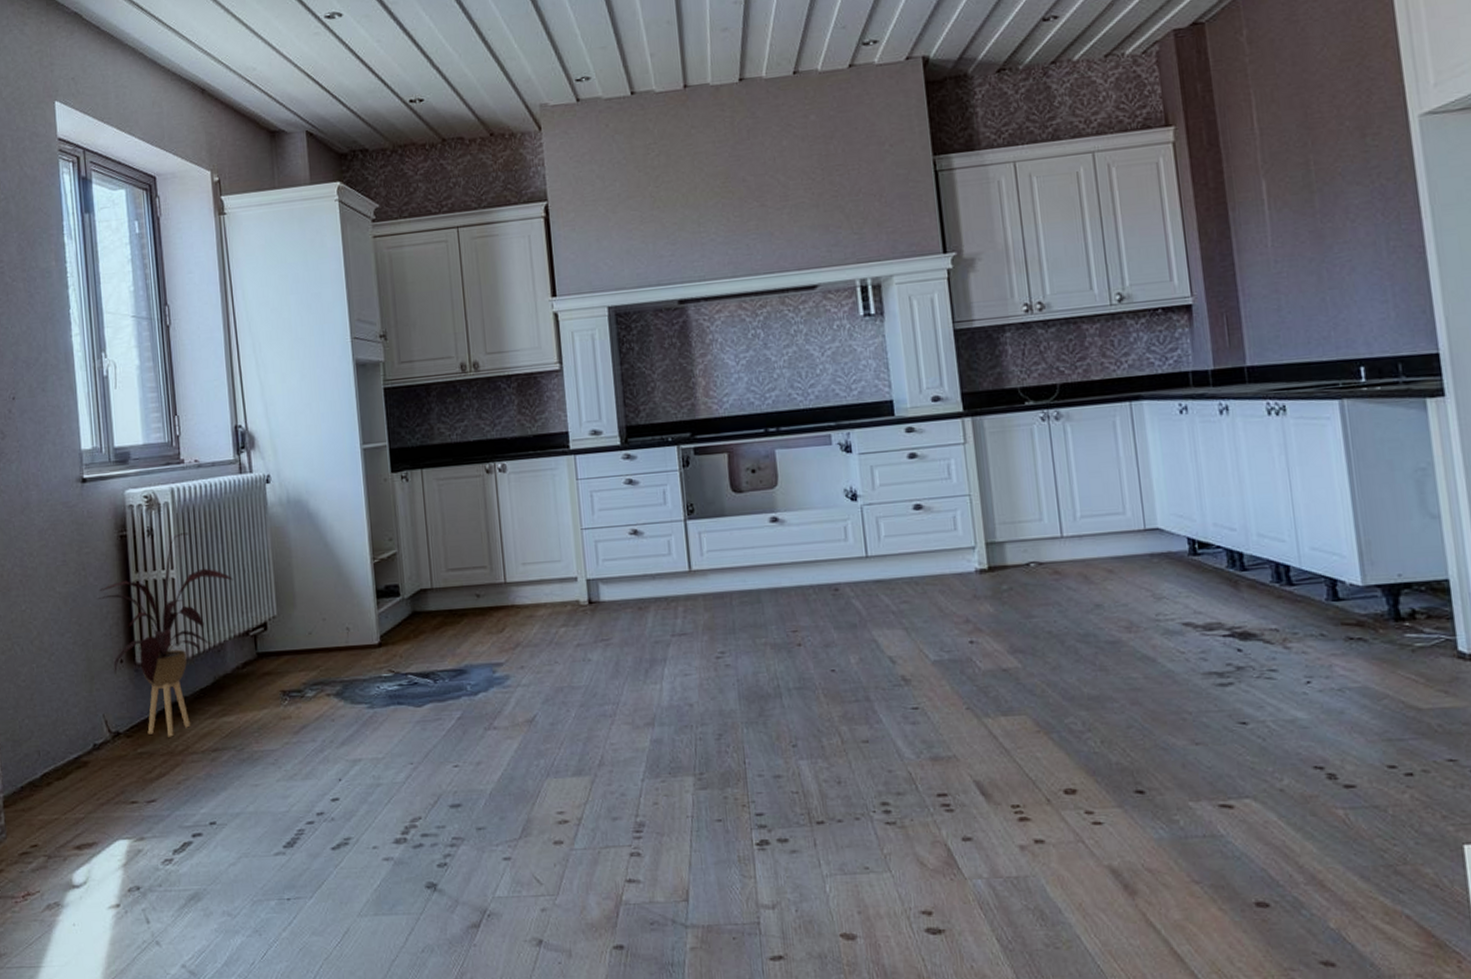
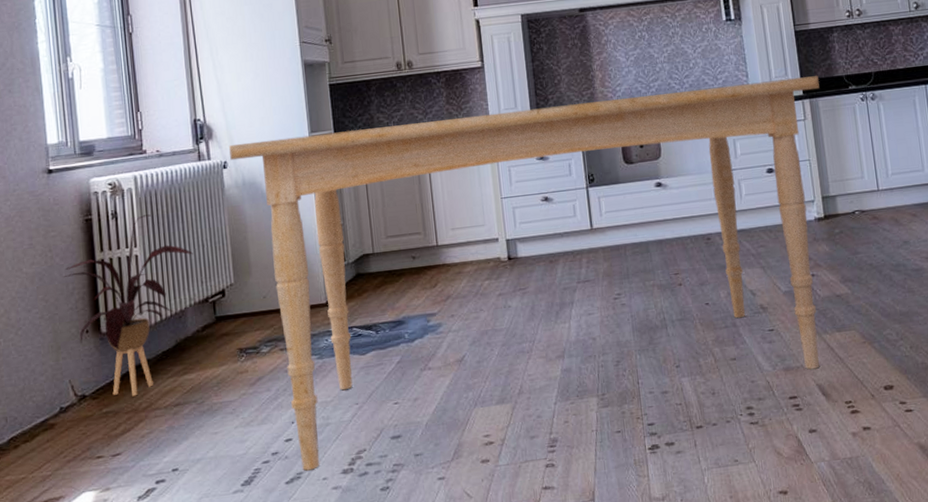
dining table: none [273,387,986,837] -> present [229,76,820,471]

